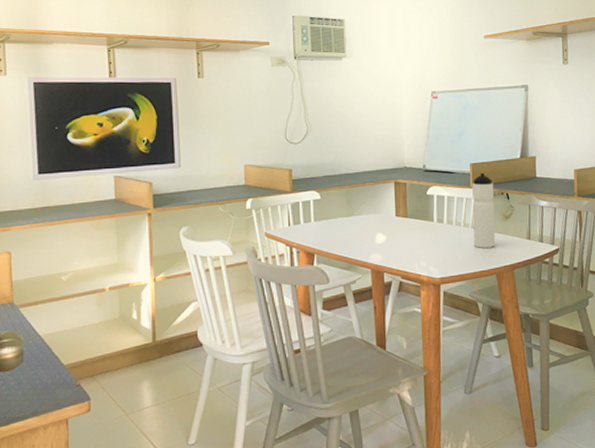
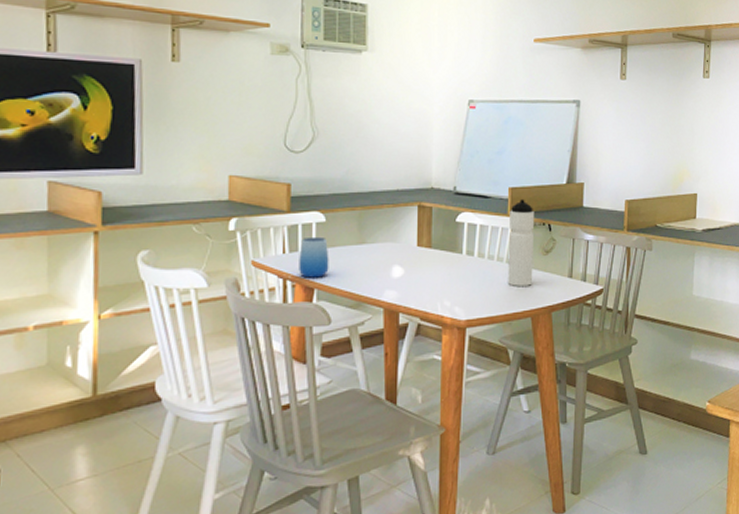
cup: none [301,211,325,246] -> present [299,236,329,278]

